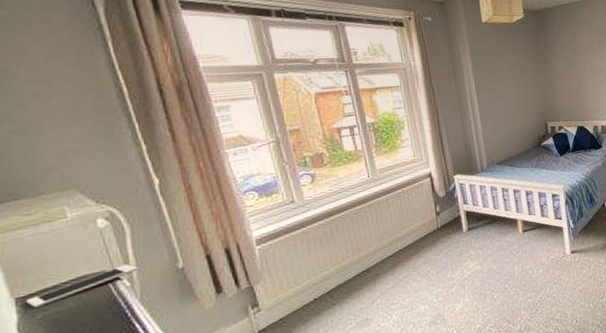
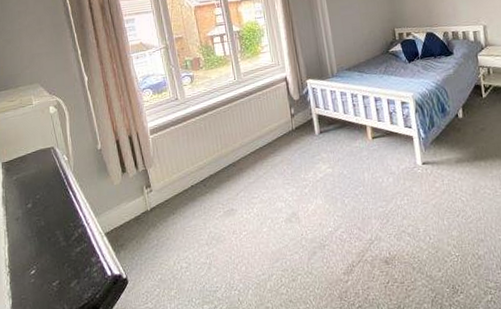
cell phone: present [25,264,138,309] -> none [7,143,73,172]

